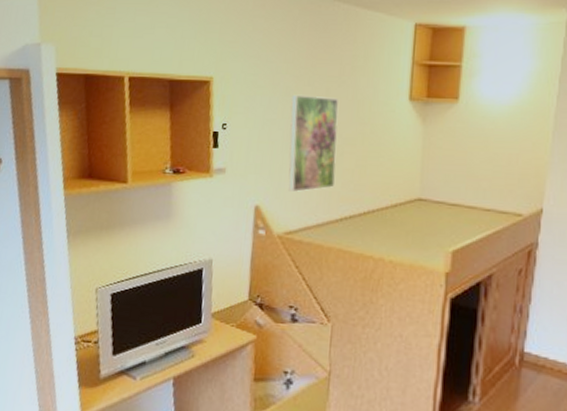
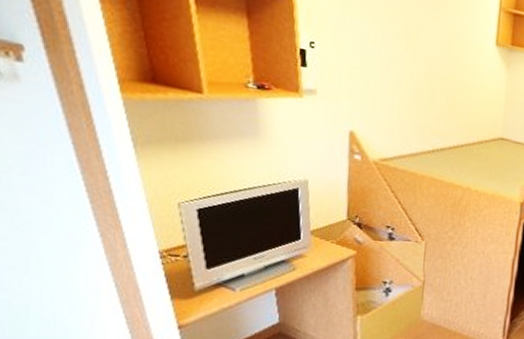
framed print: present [288,94,339,192] -> none [382,21,431,122]

